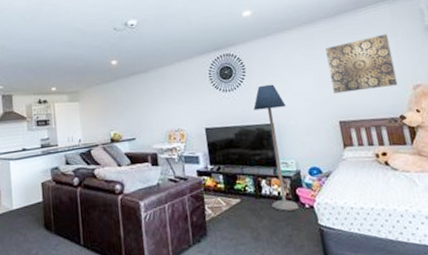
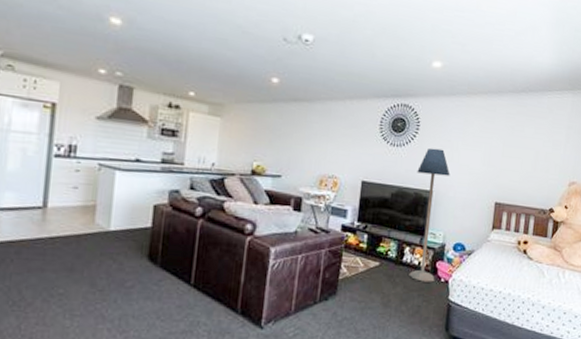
wall art: present [325,33,398,94] -> none [498,123,563,178]

